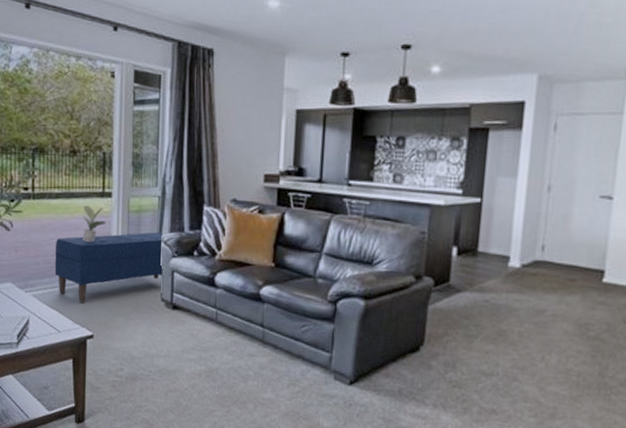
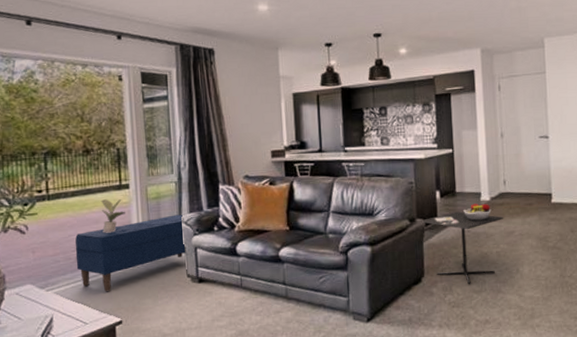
kitchen table: none [429,268,535,364] -> present [421,203,504,284]

